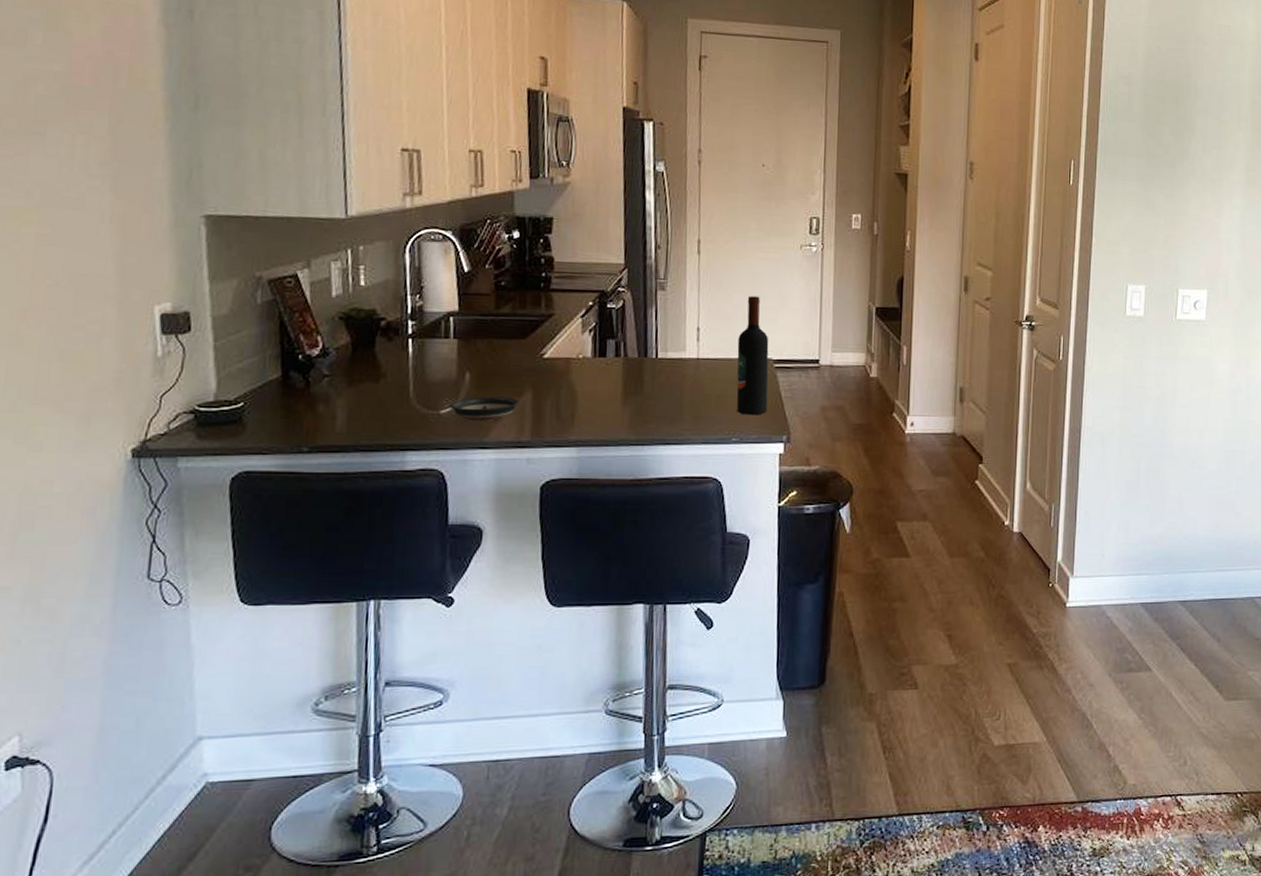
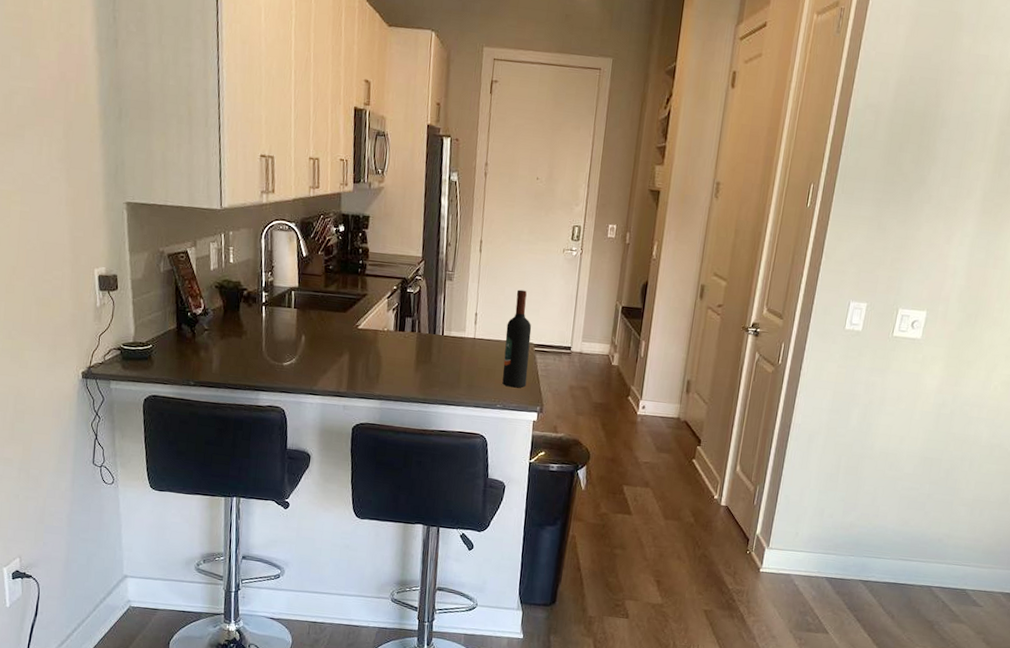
saucer: present [449,396,519,422] -> none [290,354,339,374]

